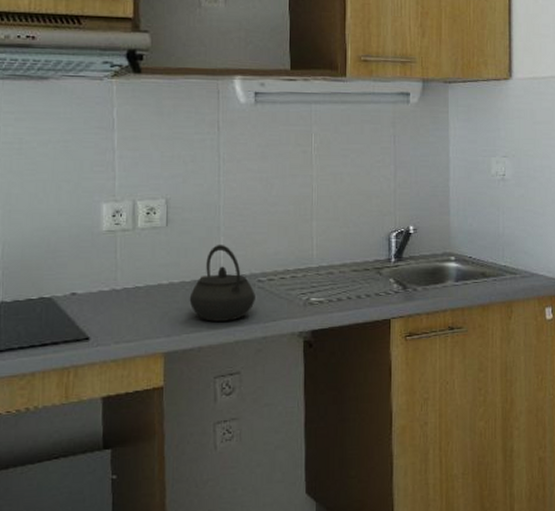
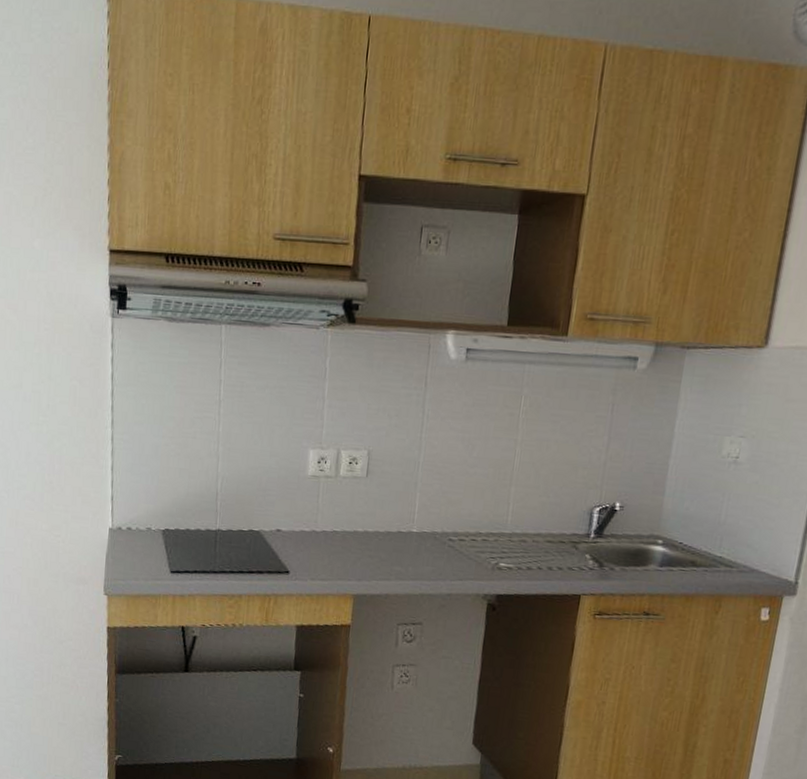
kettle: present [189,244,255,322] -> none [381,499,445,575]

